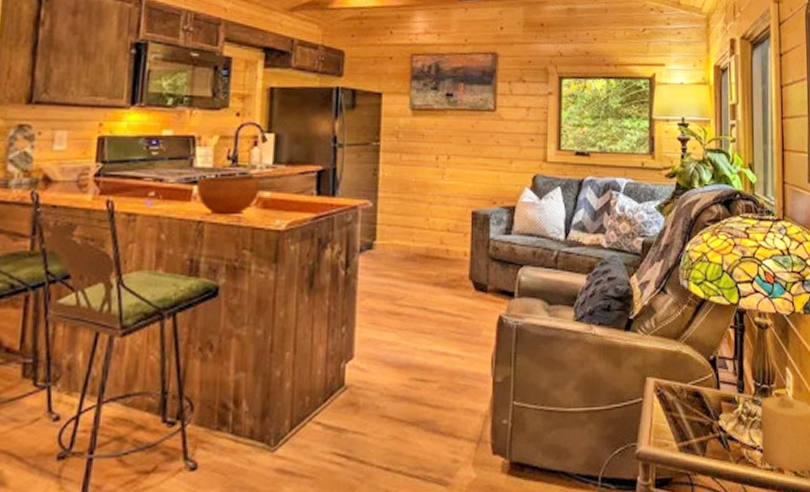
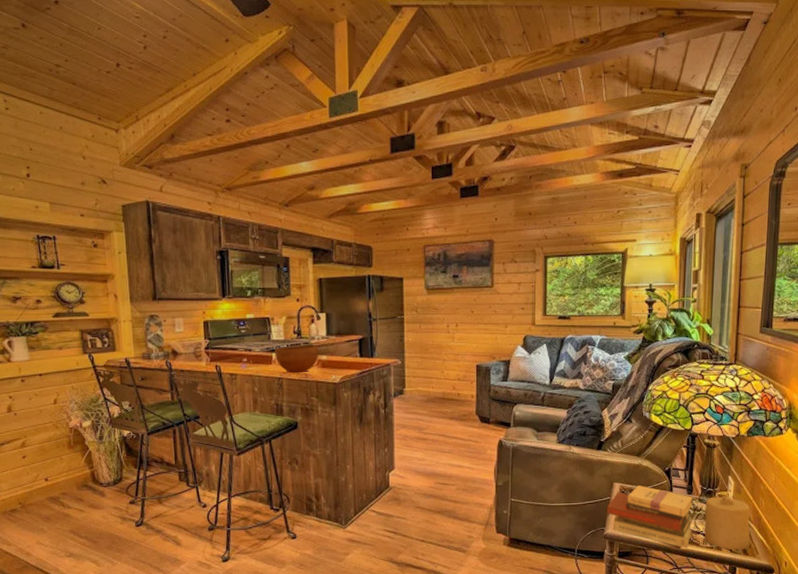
books: none [639,381,749,473] -> present [607,485,694,549]

